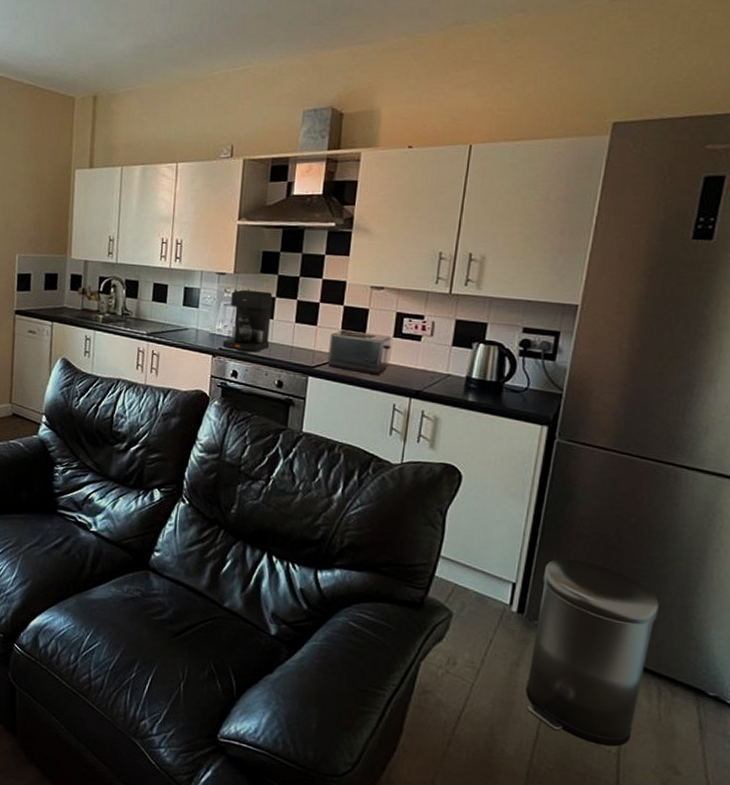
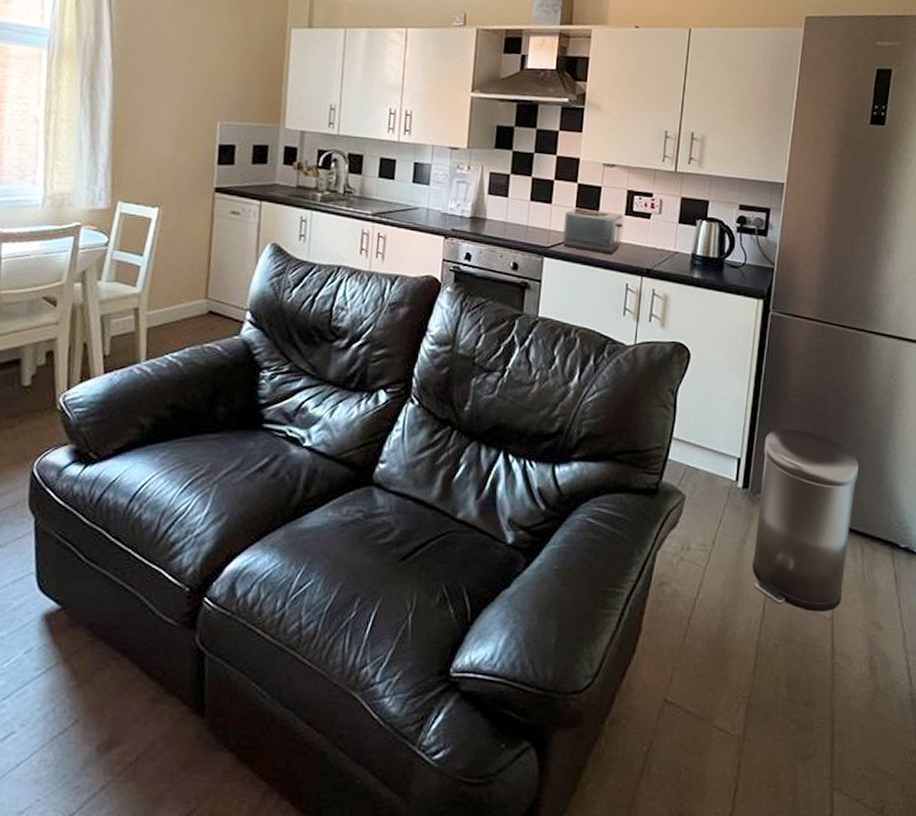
coffee maker: present [223,289,273,352] -> none [456,165,508,233]

